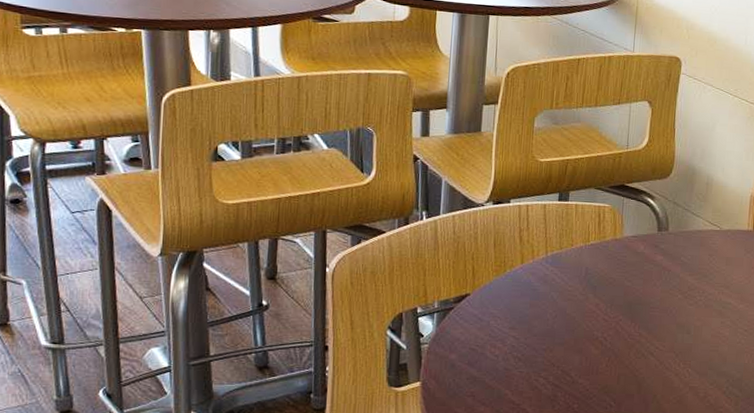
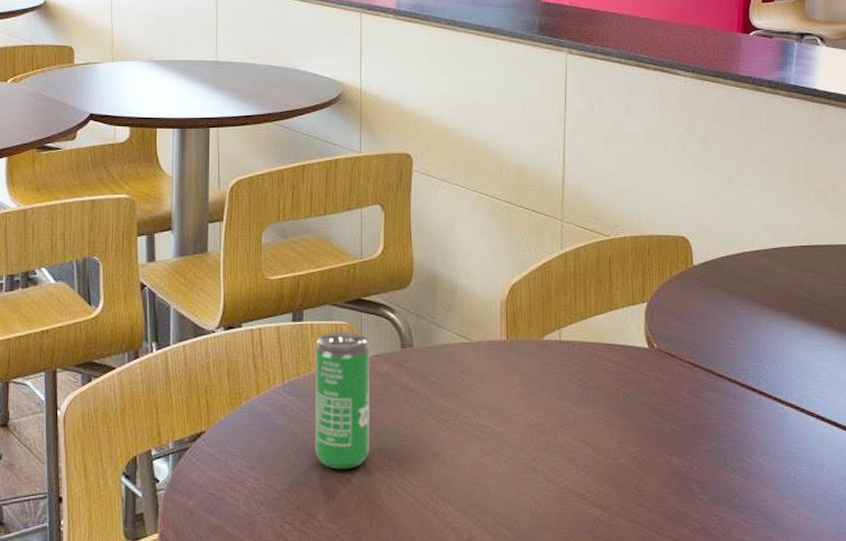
beverage can: none [572,212,629,334] -> present [314,331,369,470]

